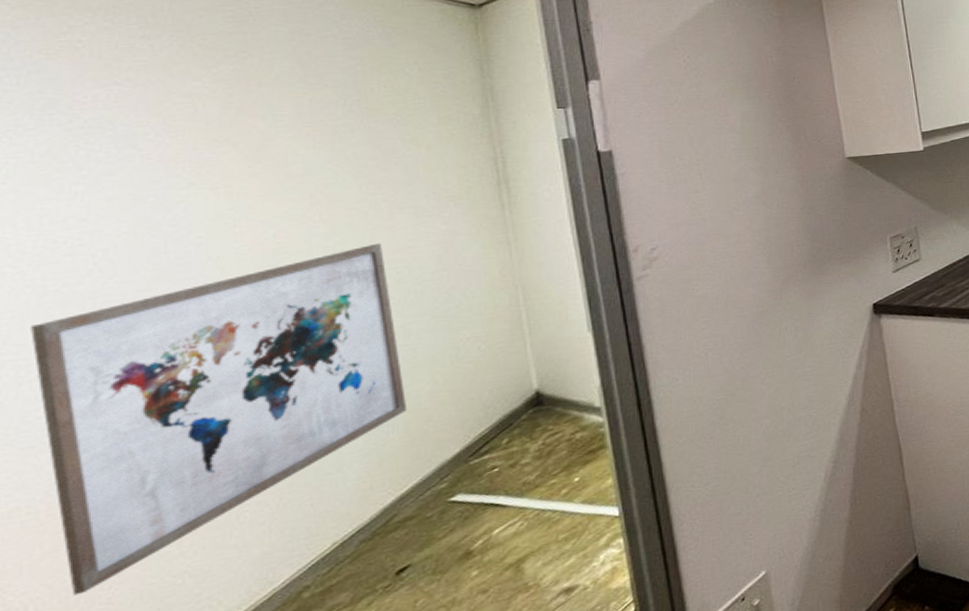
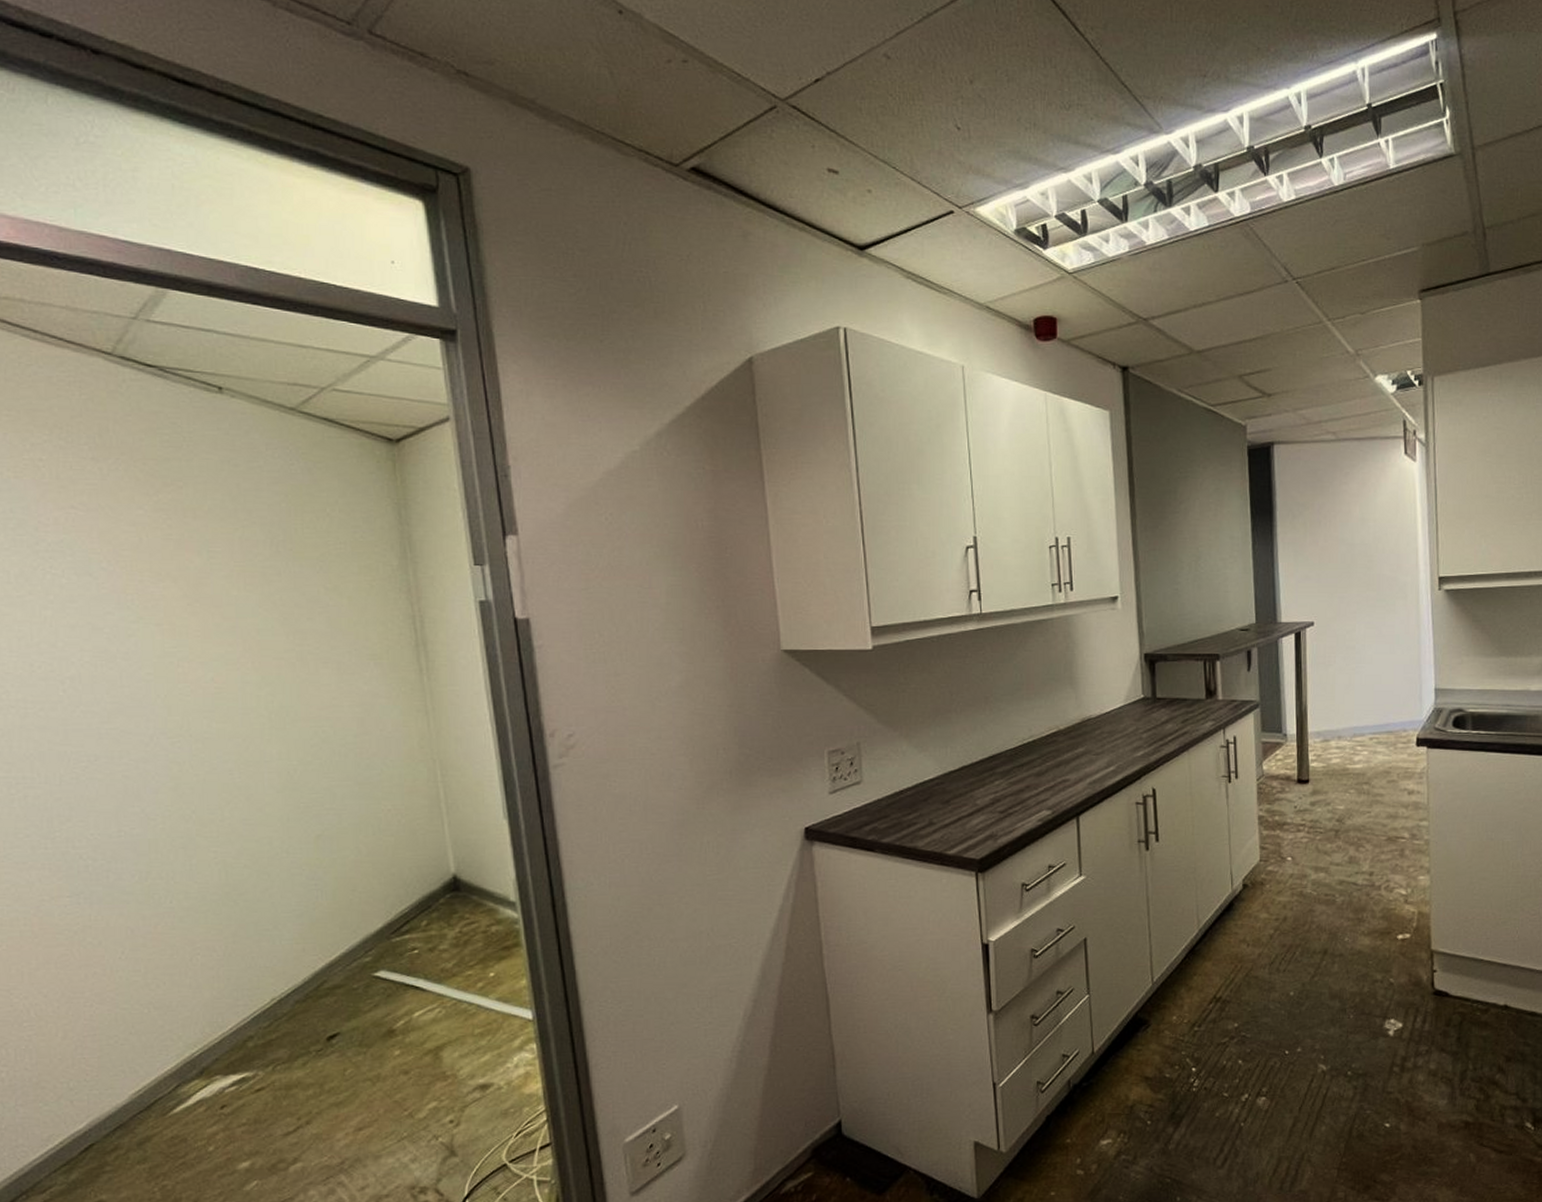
wall art: present [31,242,408,596] -> none [17,697,335,1008]

